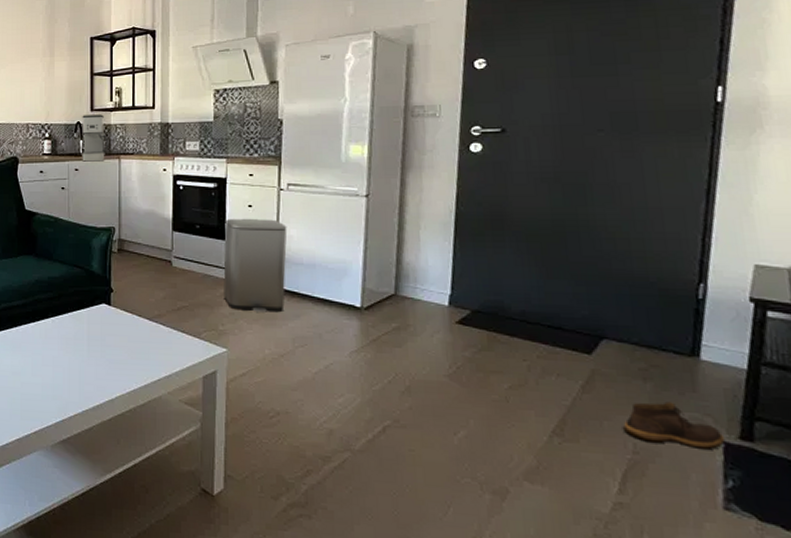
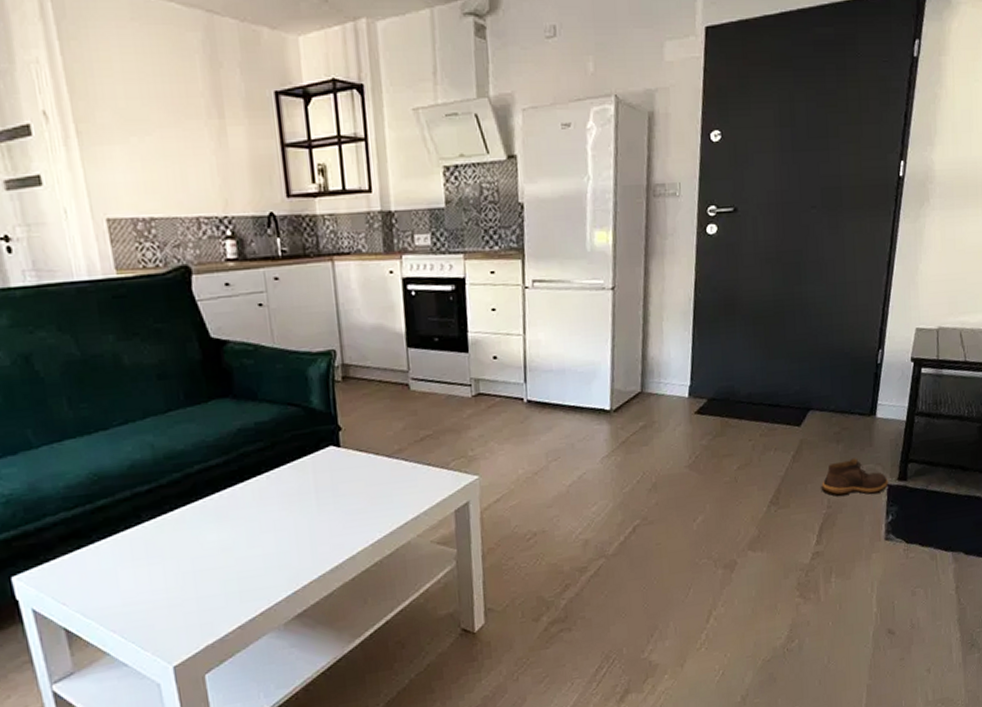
coffee maker: present [82,114,109,162] -> none [275,202,317,267]
pedal bin: present [223,218,288,313] -> none [467,323,536,431]

